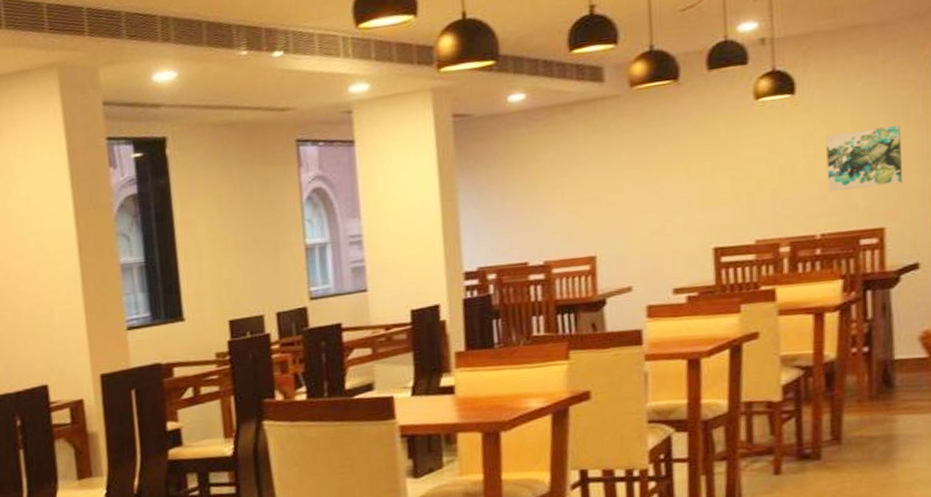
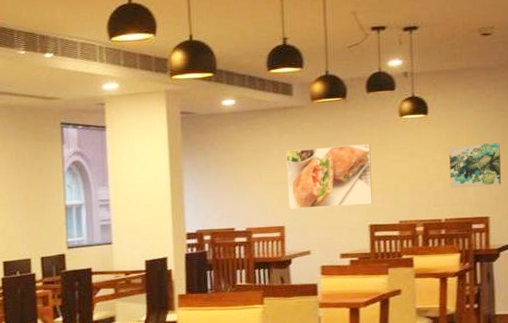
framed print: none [596,140,719,233] -> present [286,144,373,209]

